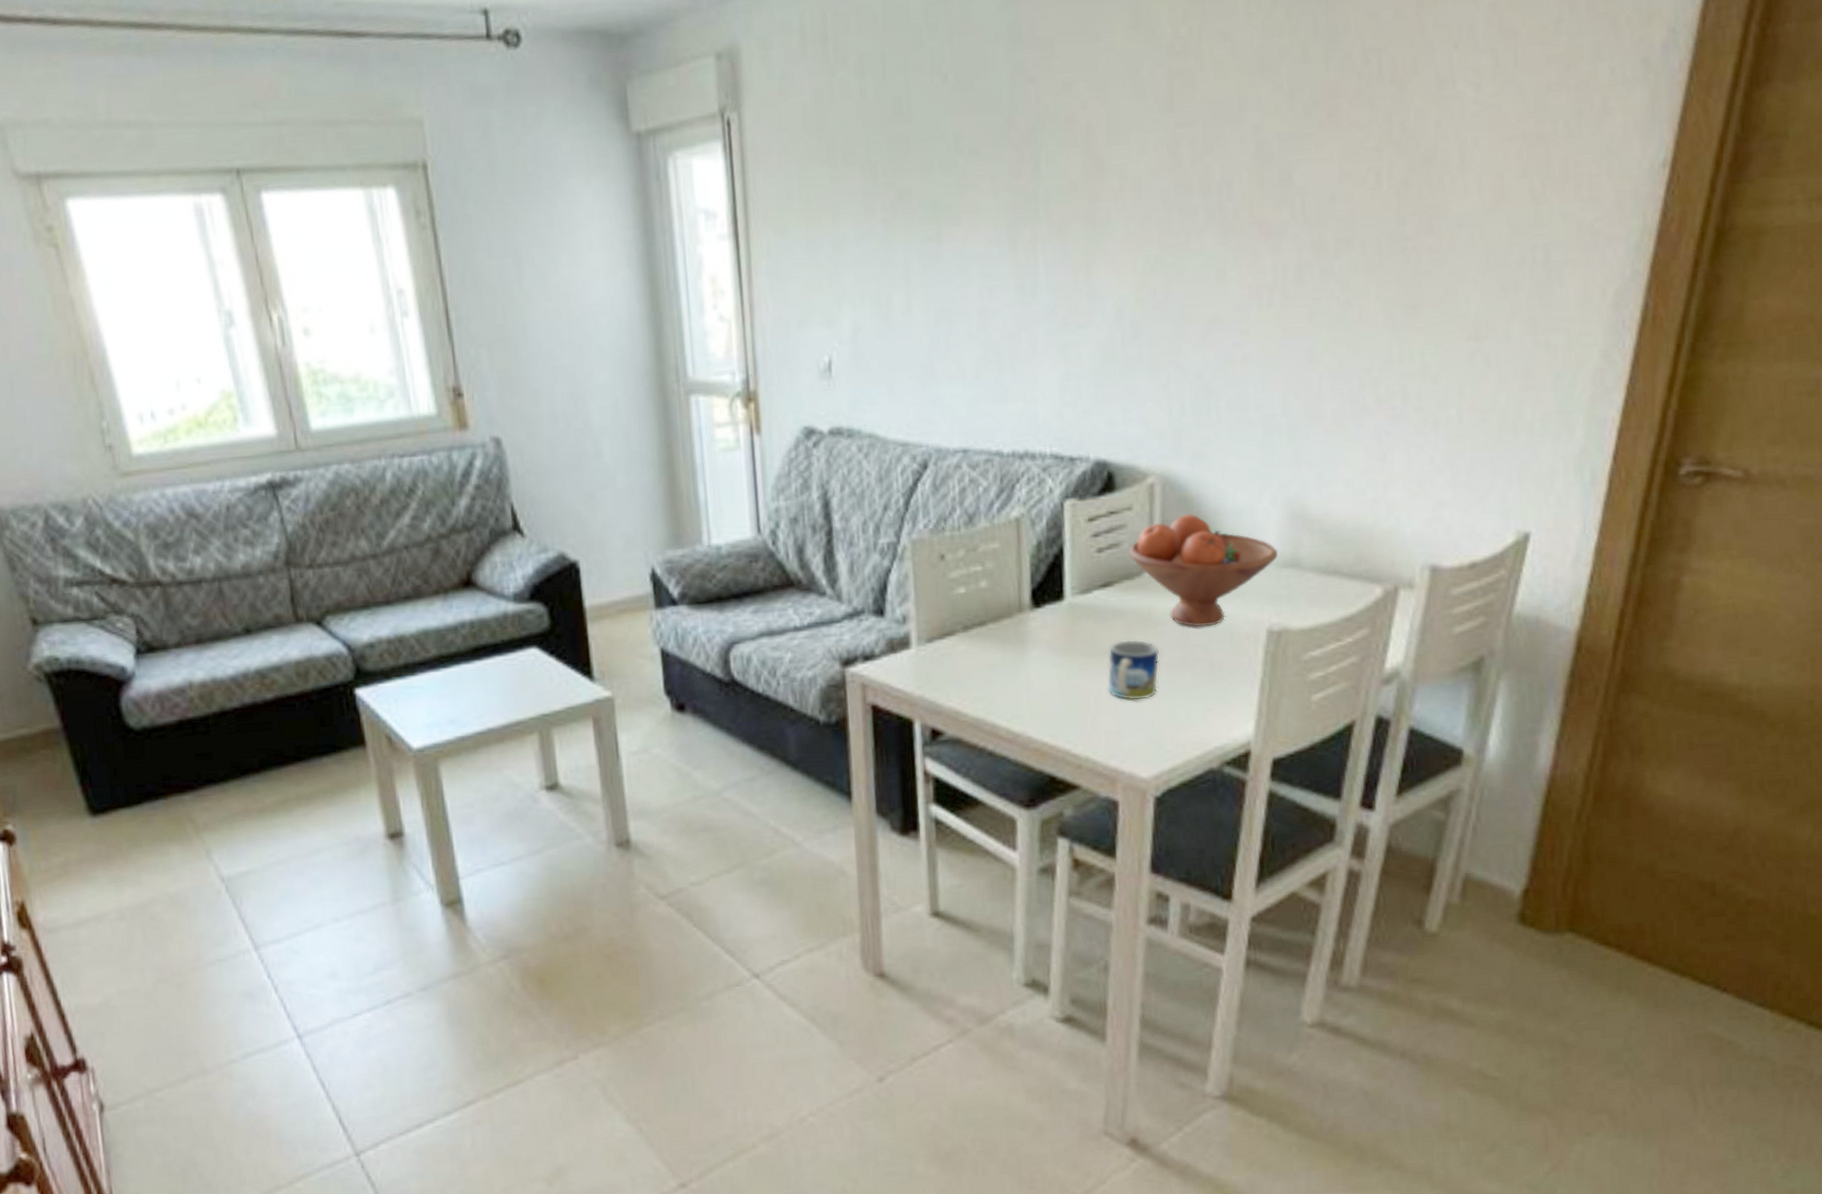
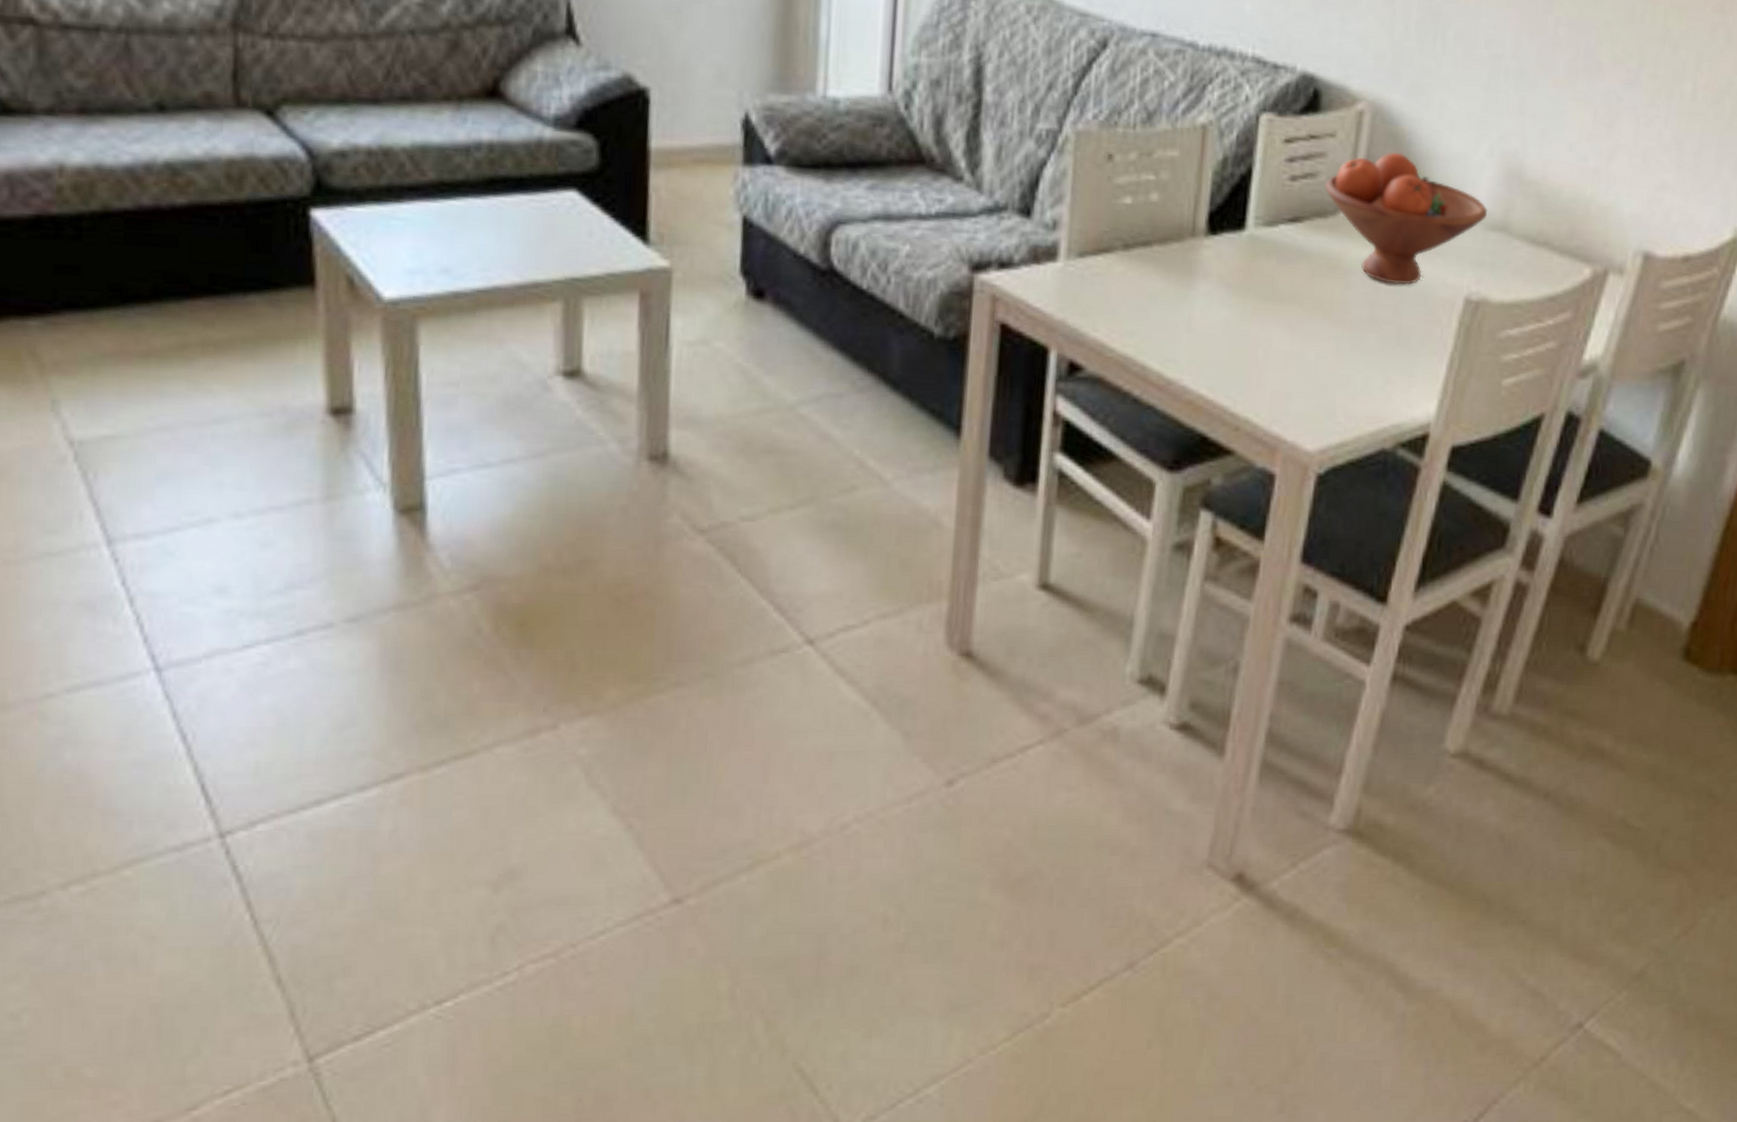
mug: present [1107,639,1160,701] -> none [1280,286,1345,360]

